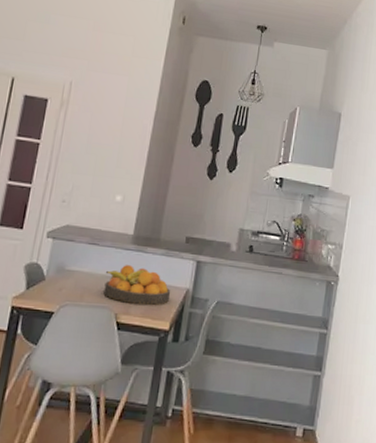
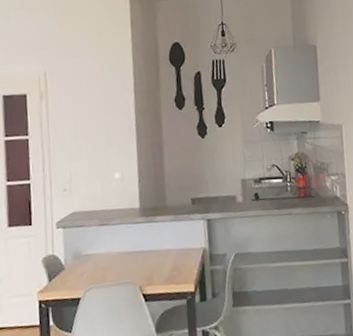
fruit bowl: present [103,265,171,306] -> none [121,237,189,275]

